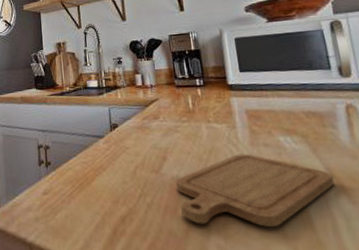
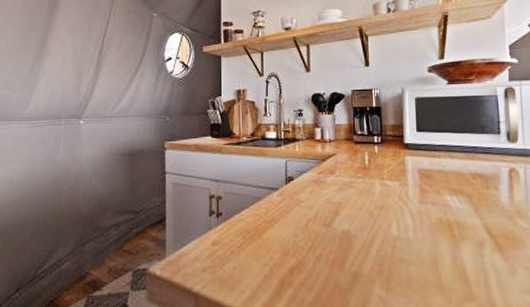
chopping board: present [175,153,335,227] -> none [345,211,491,280]

